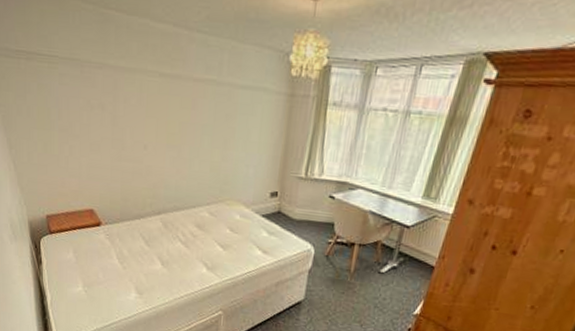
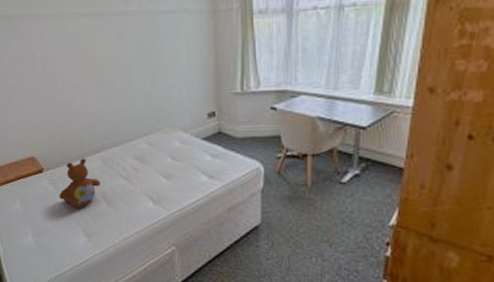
teddy bear: none [114,217,158,266] -> present [59,158,101,209]

